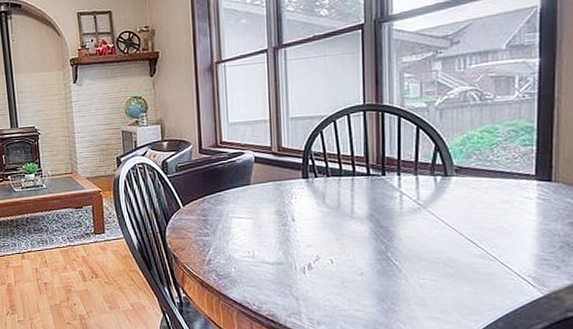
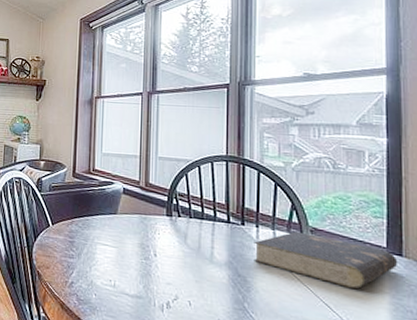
book: none [396,173,547,221] -> present [254,231,398,289]

